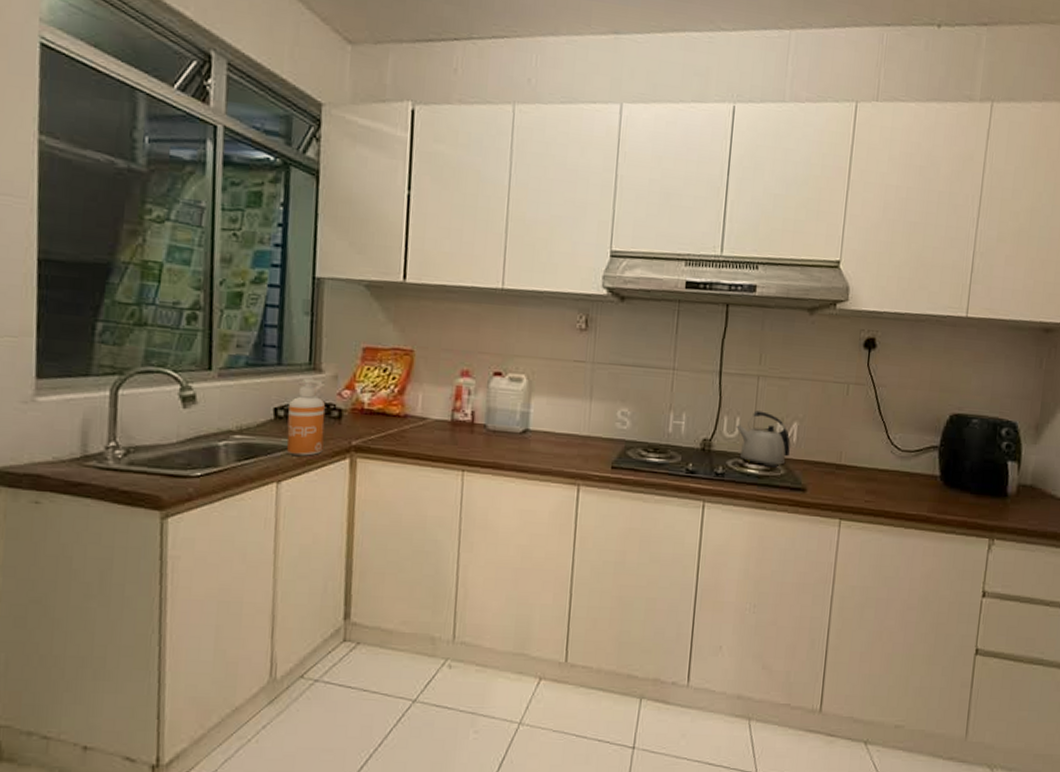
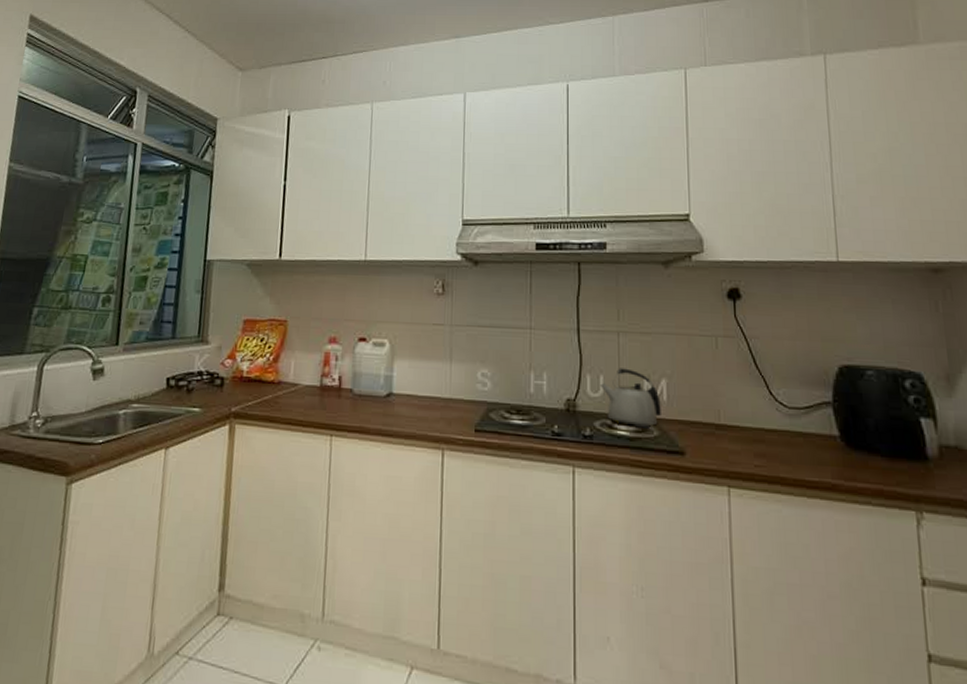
soap dispenser: present [286,379,326,456] -> none [175,351,210,423]

